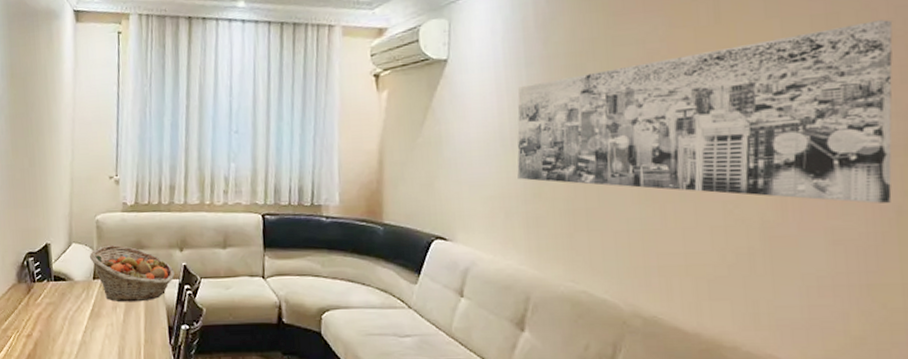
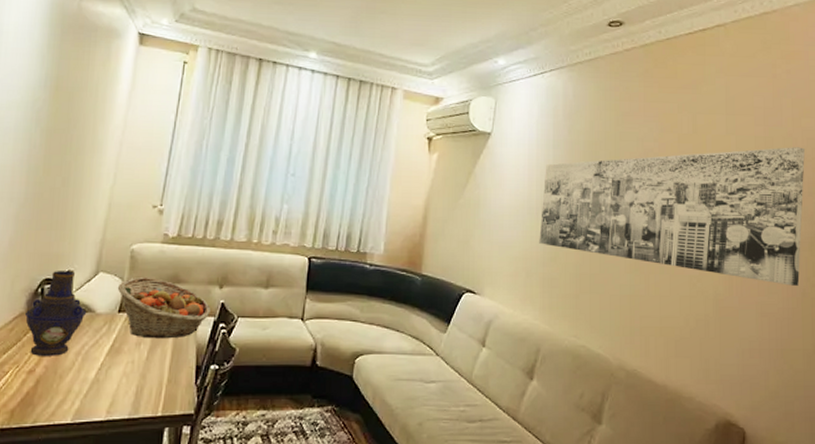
vase: none [16,244,67,322] -> present [24,271,87,356]

